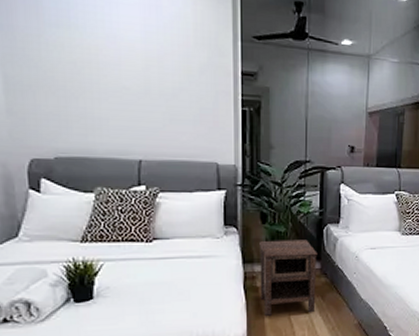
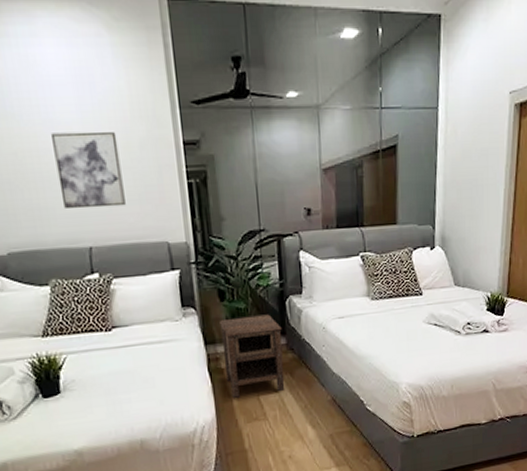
wall art: none [114,48,180,125] -> present [51,131,126,209]

